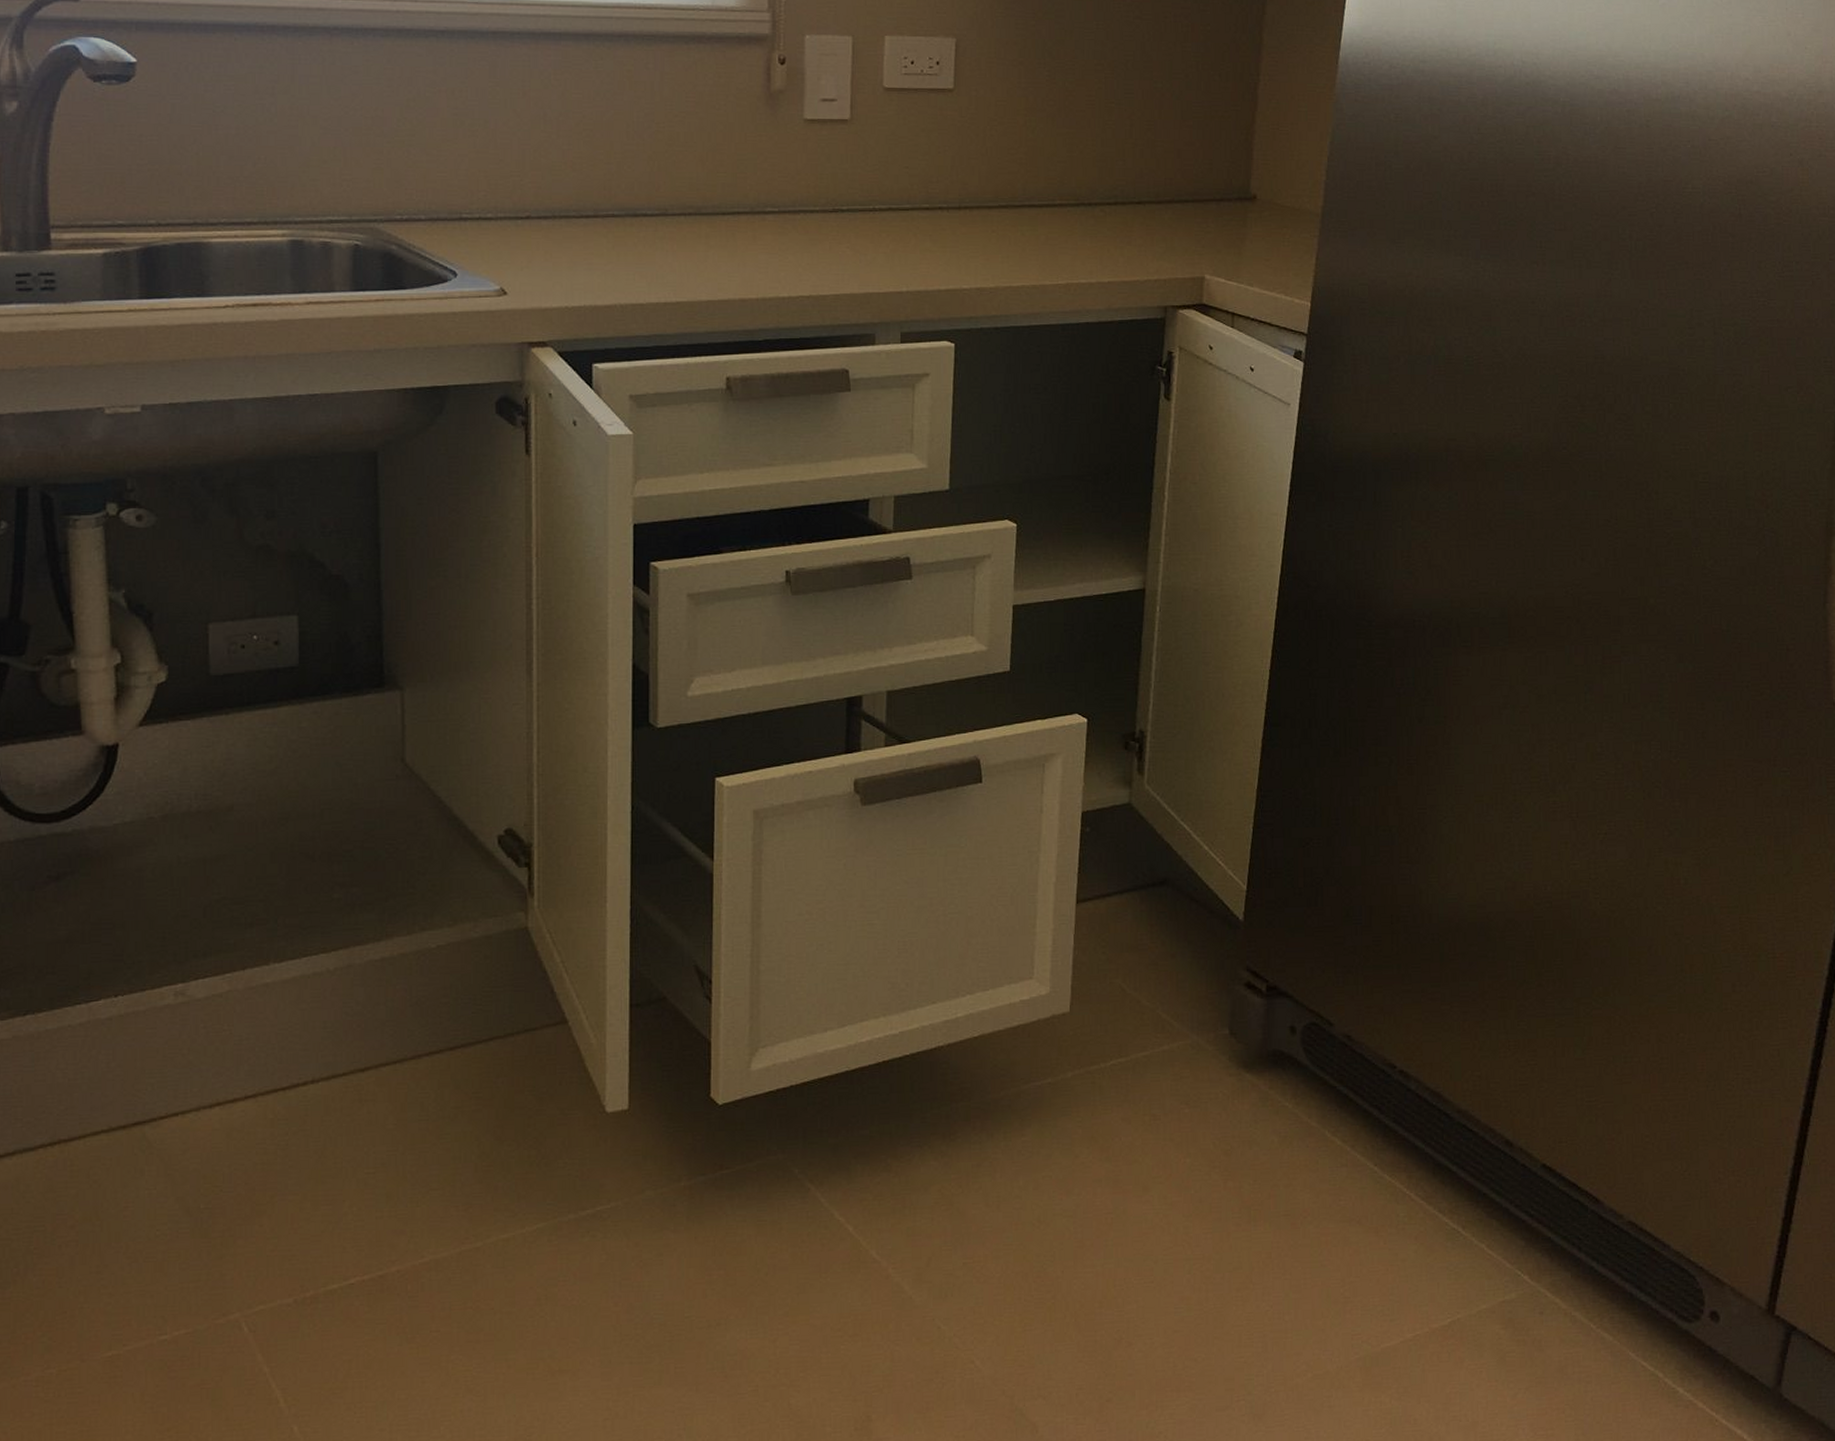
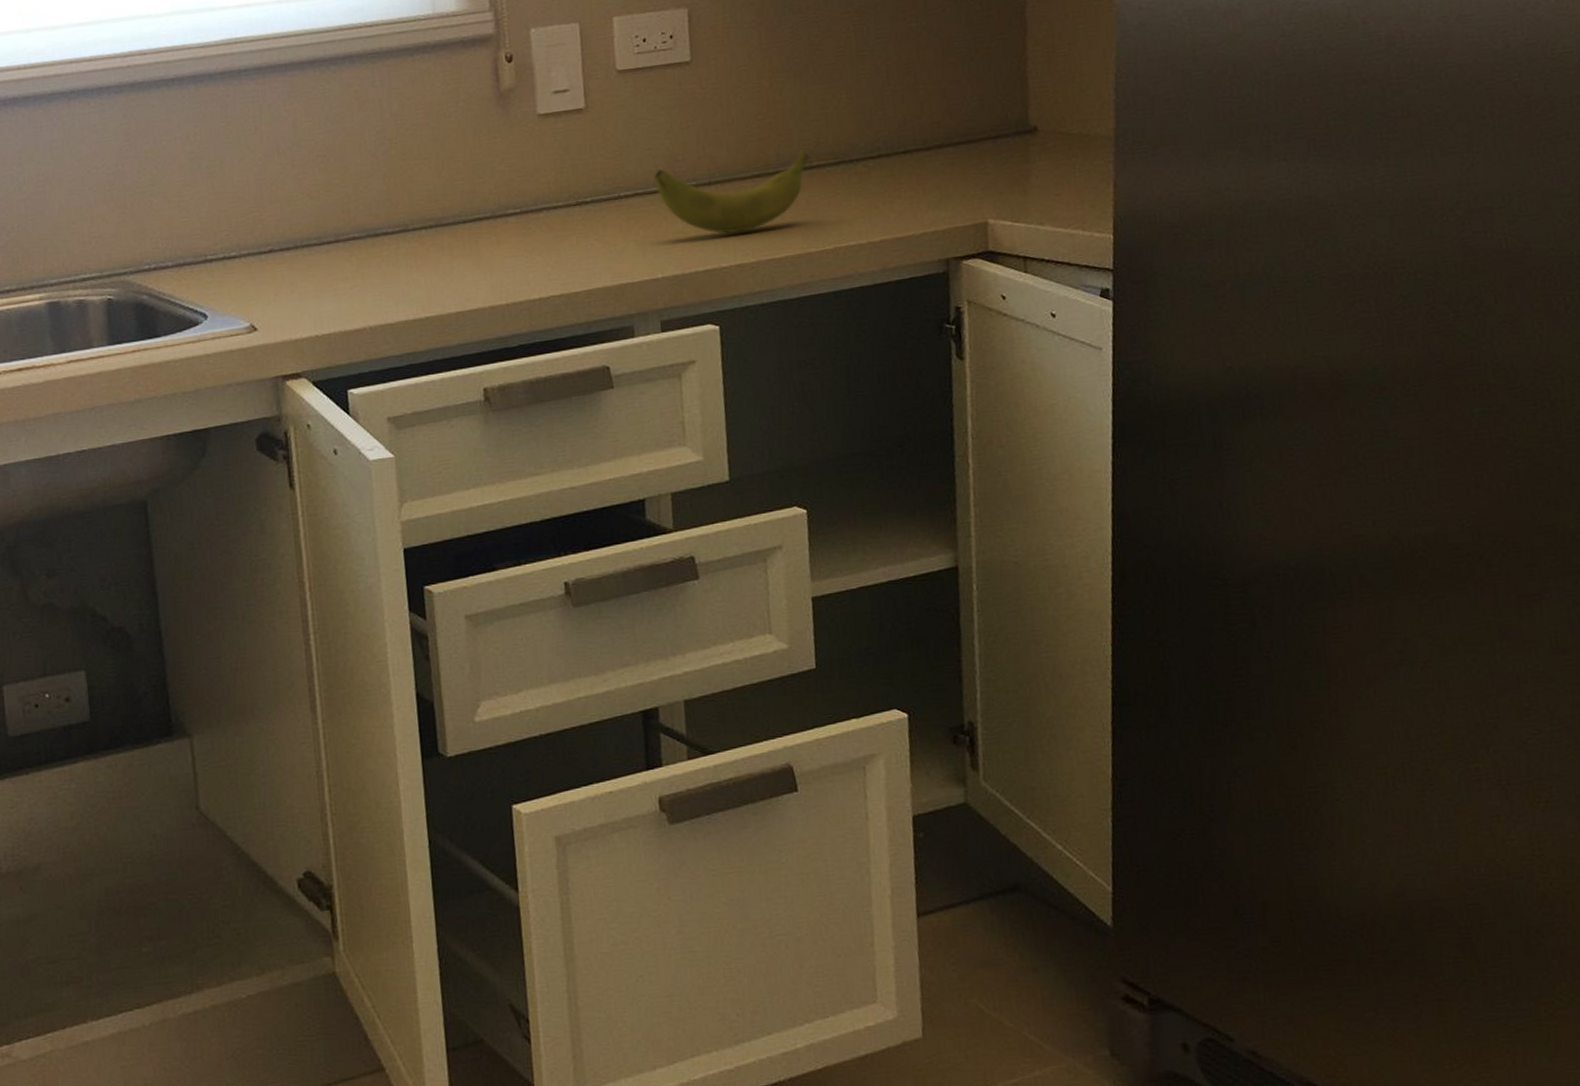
banana: none [909,187,1054,258] -> present [654,149,811,234]

